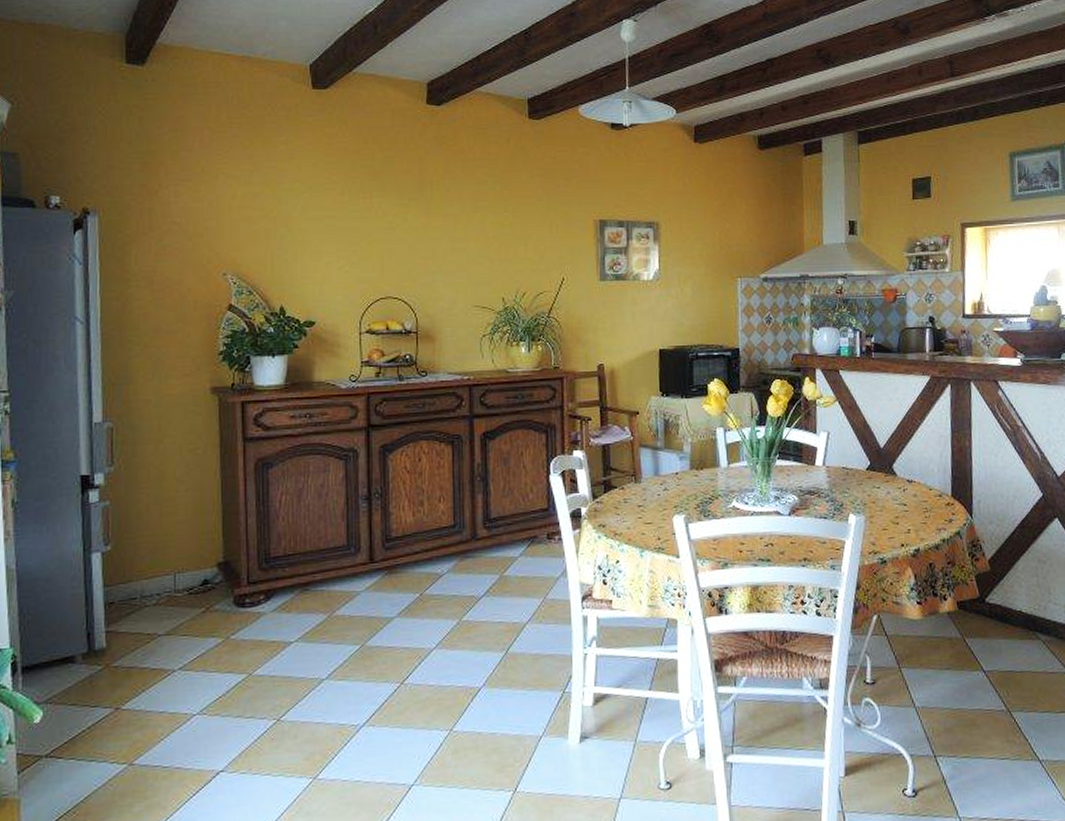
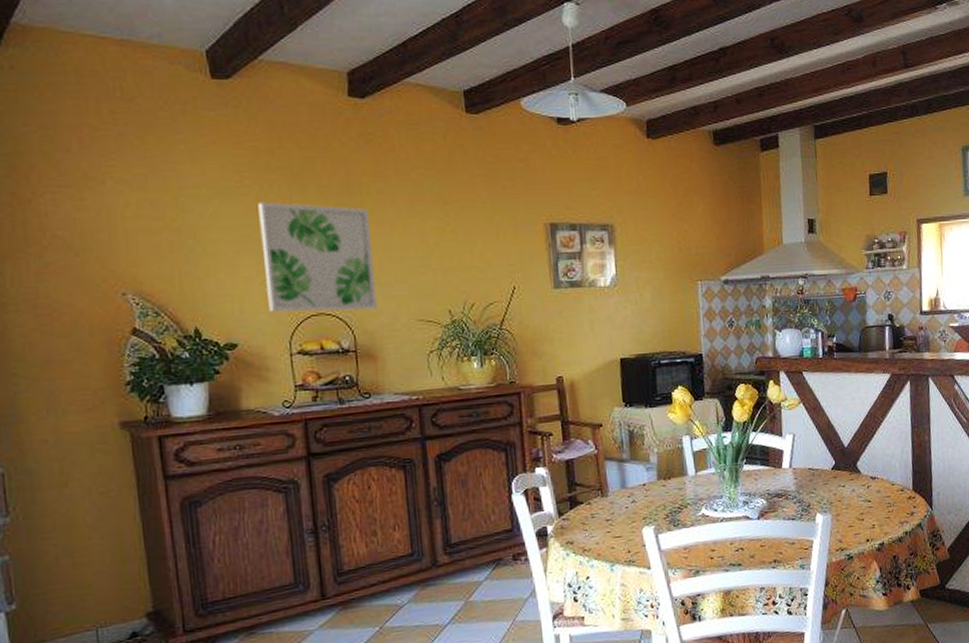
wall art: none [342,196,439,296] -> present [258,201,378,312]

